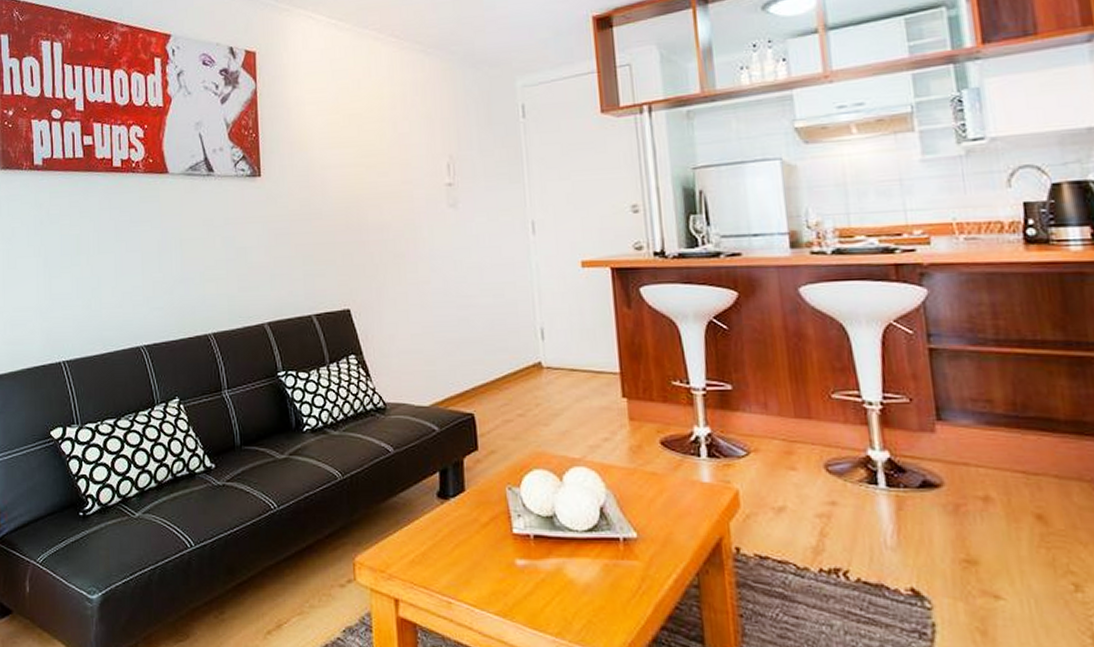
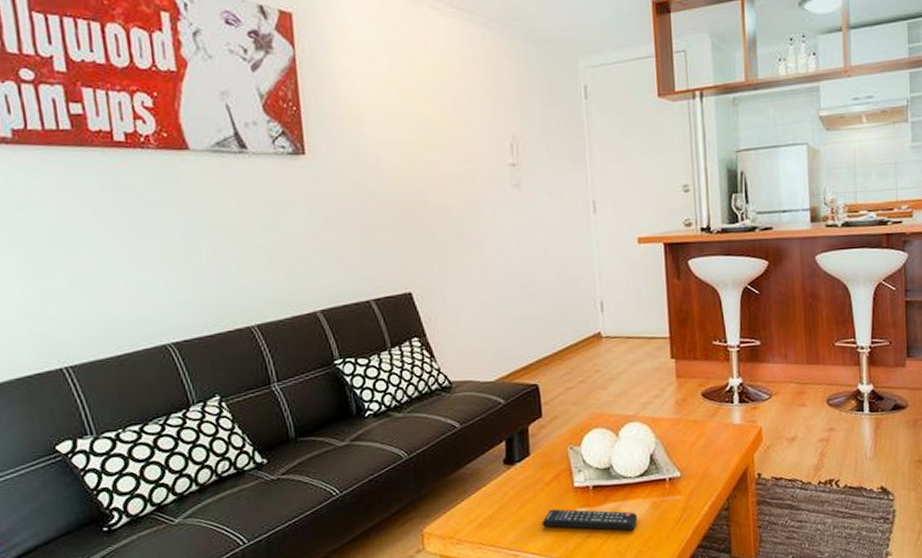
remote control: none [477,556,587,594] -> present [542,509,638,531]

